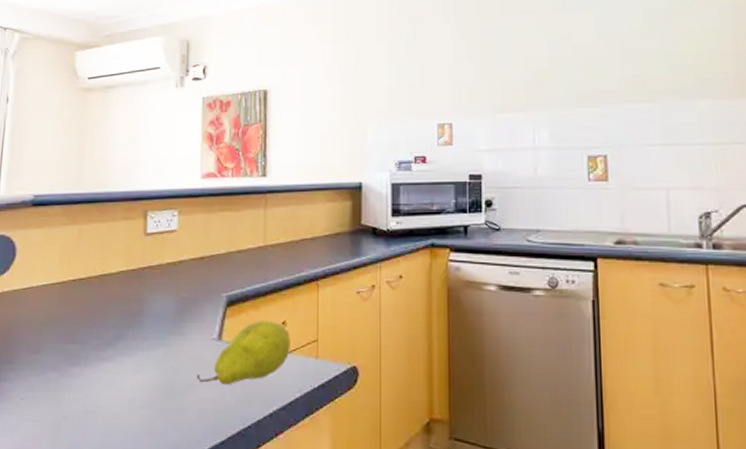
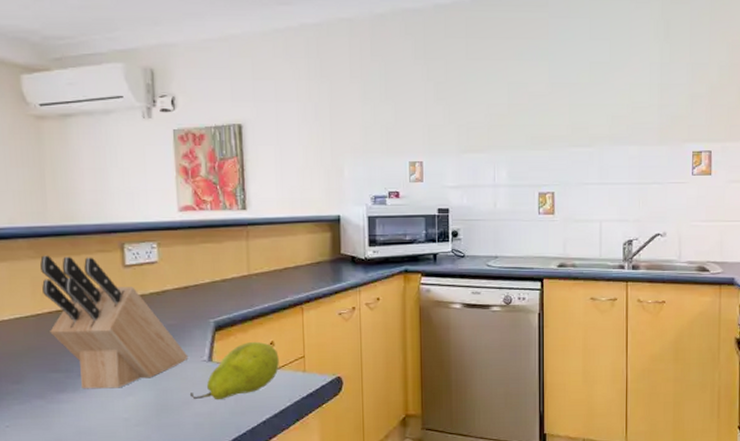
knife block: none [70,222,198,365] -> present [40,255,189,389]

